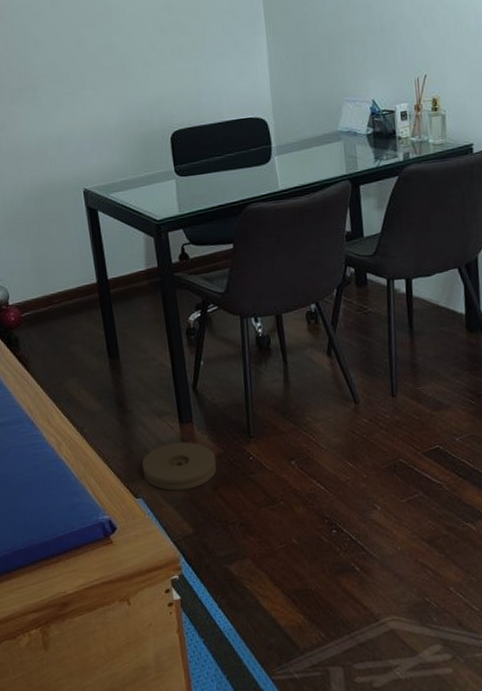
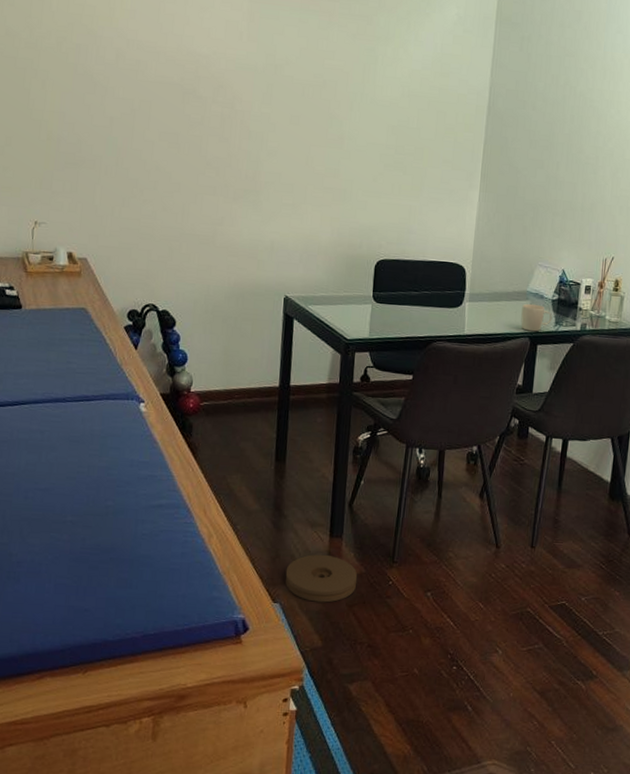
mug: none [335,142,370,173] -> present [521,303,552,332]

